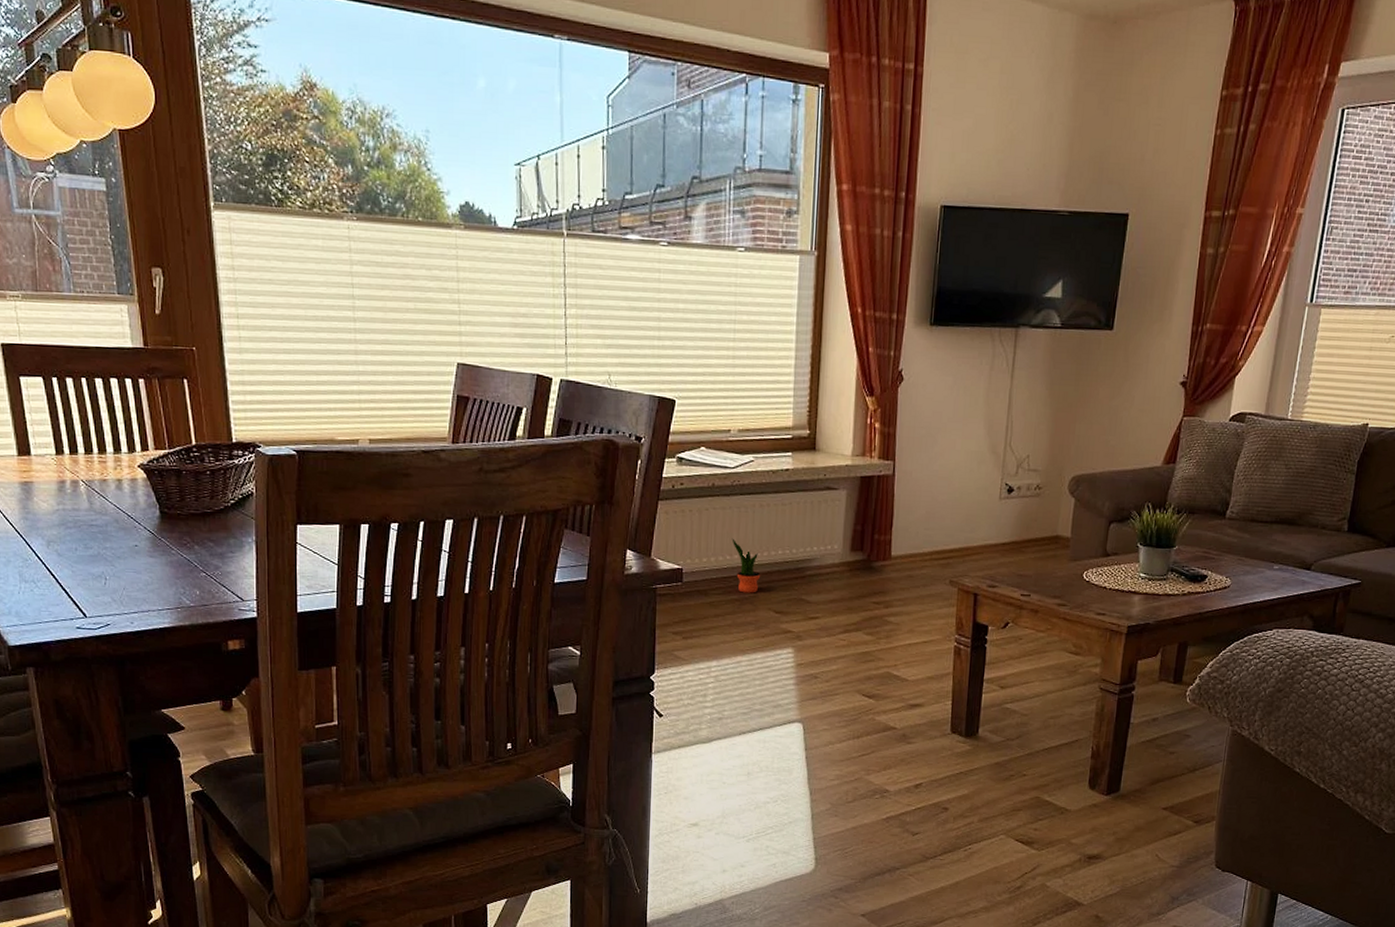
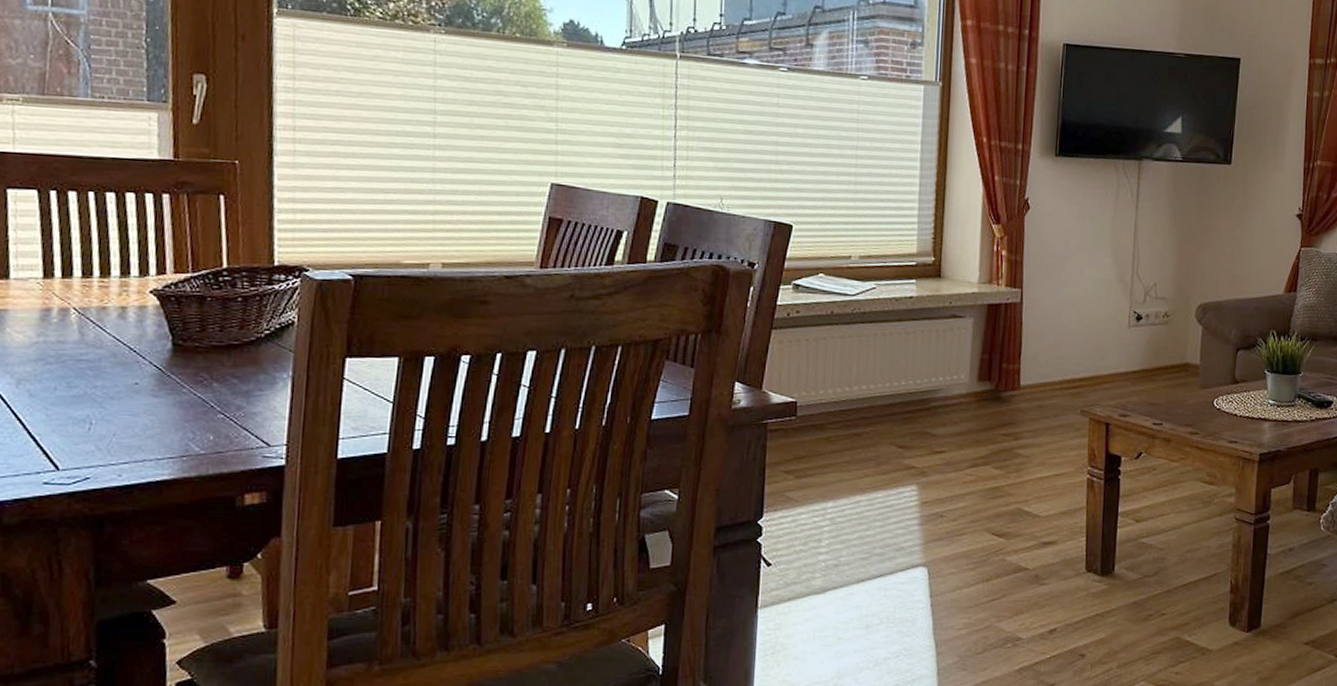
potted plant: present [732,538,761,593] -> none [851,368,883,427]

